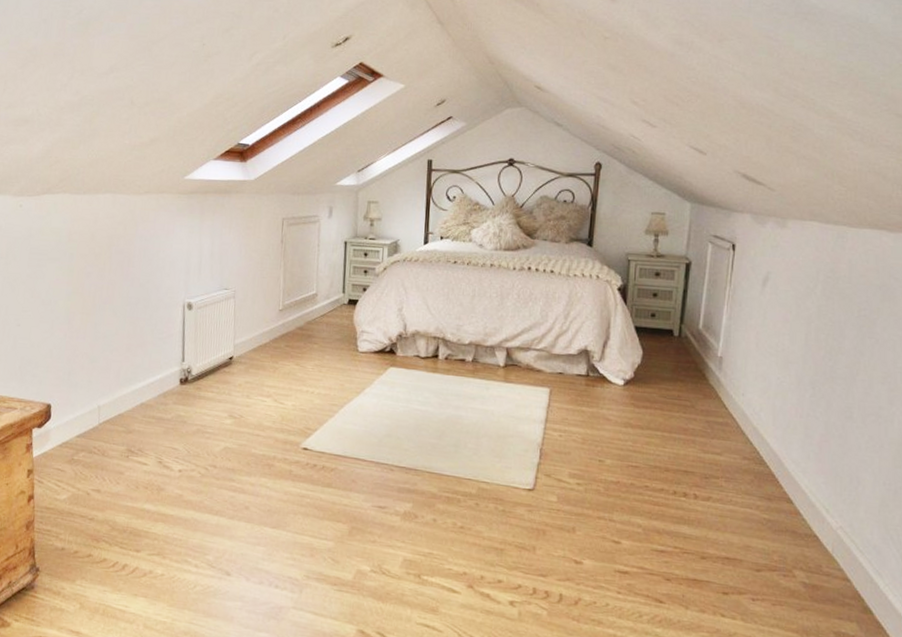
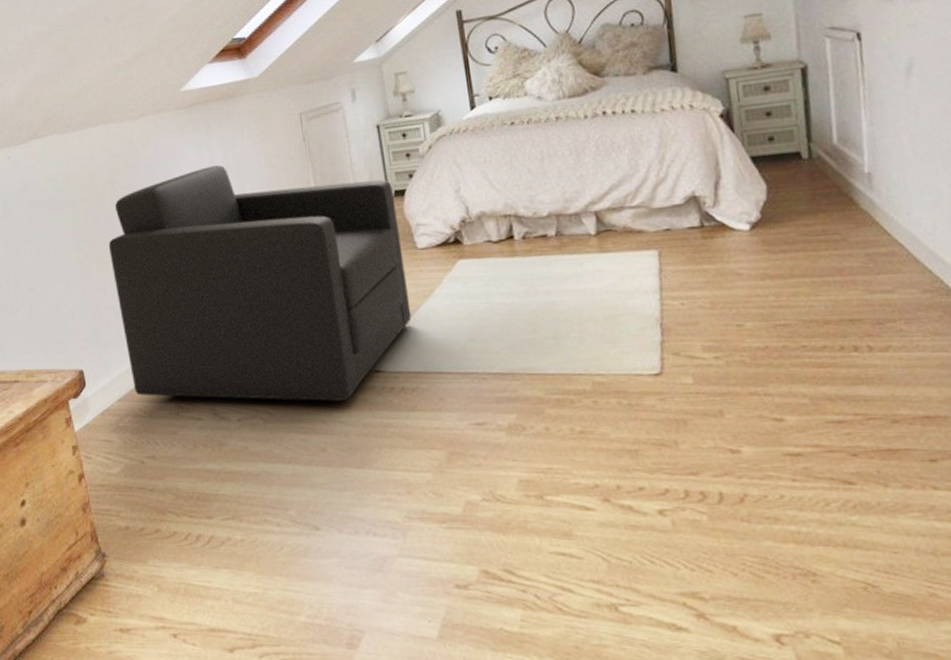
armchair: none [93,248,348,469] -> present [108,165,412,402]

